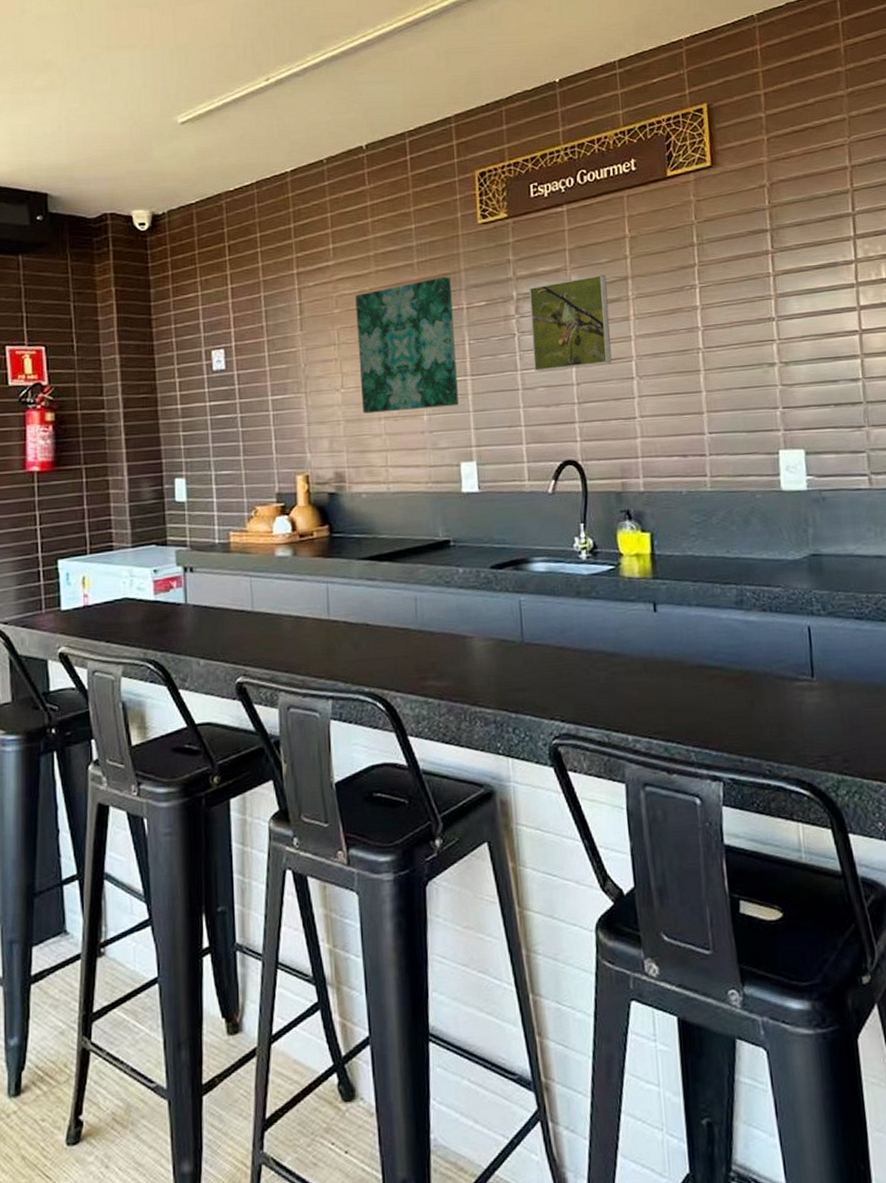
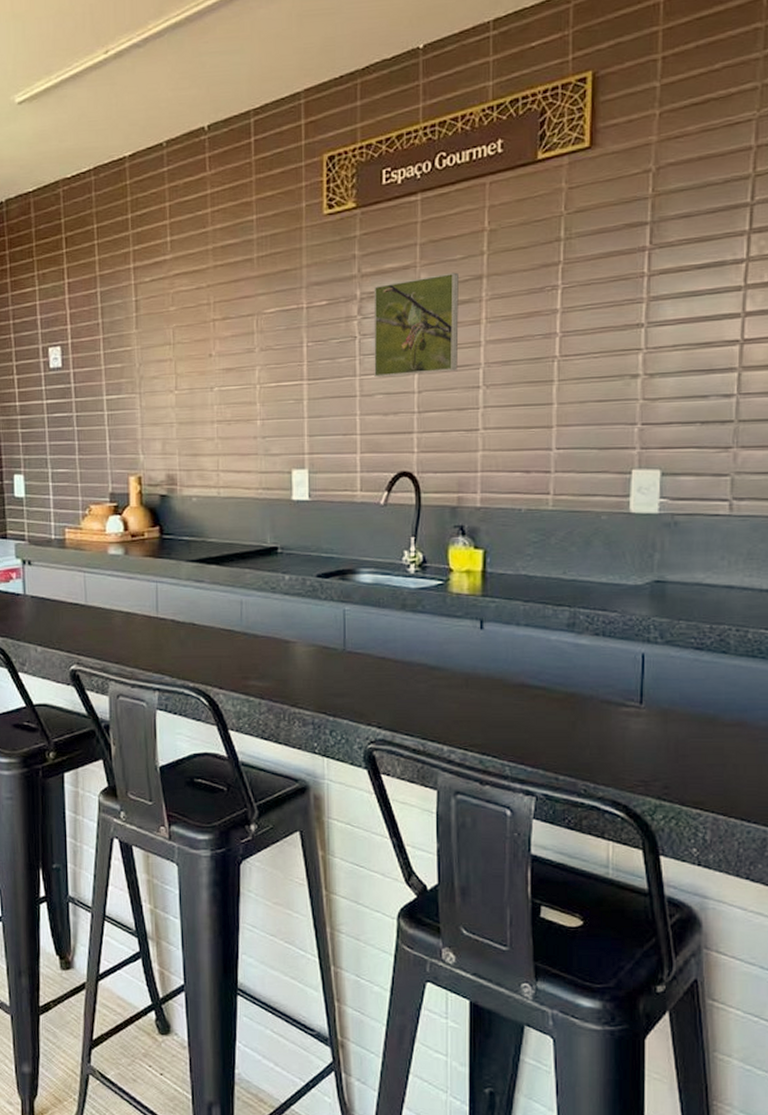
wall art: present [355,276,459,414] -> none [192,272,293,417]

